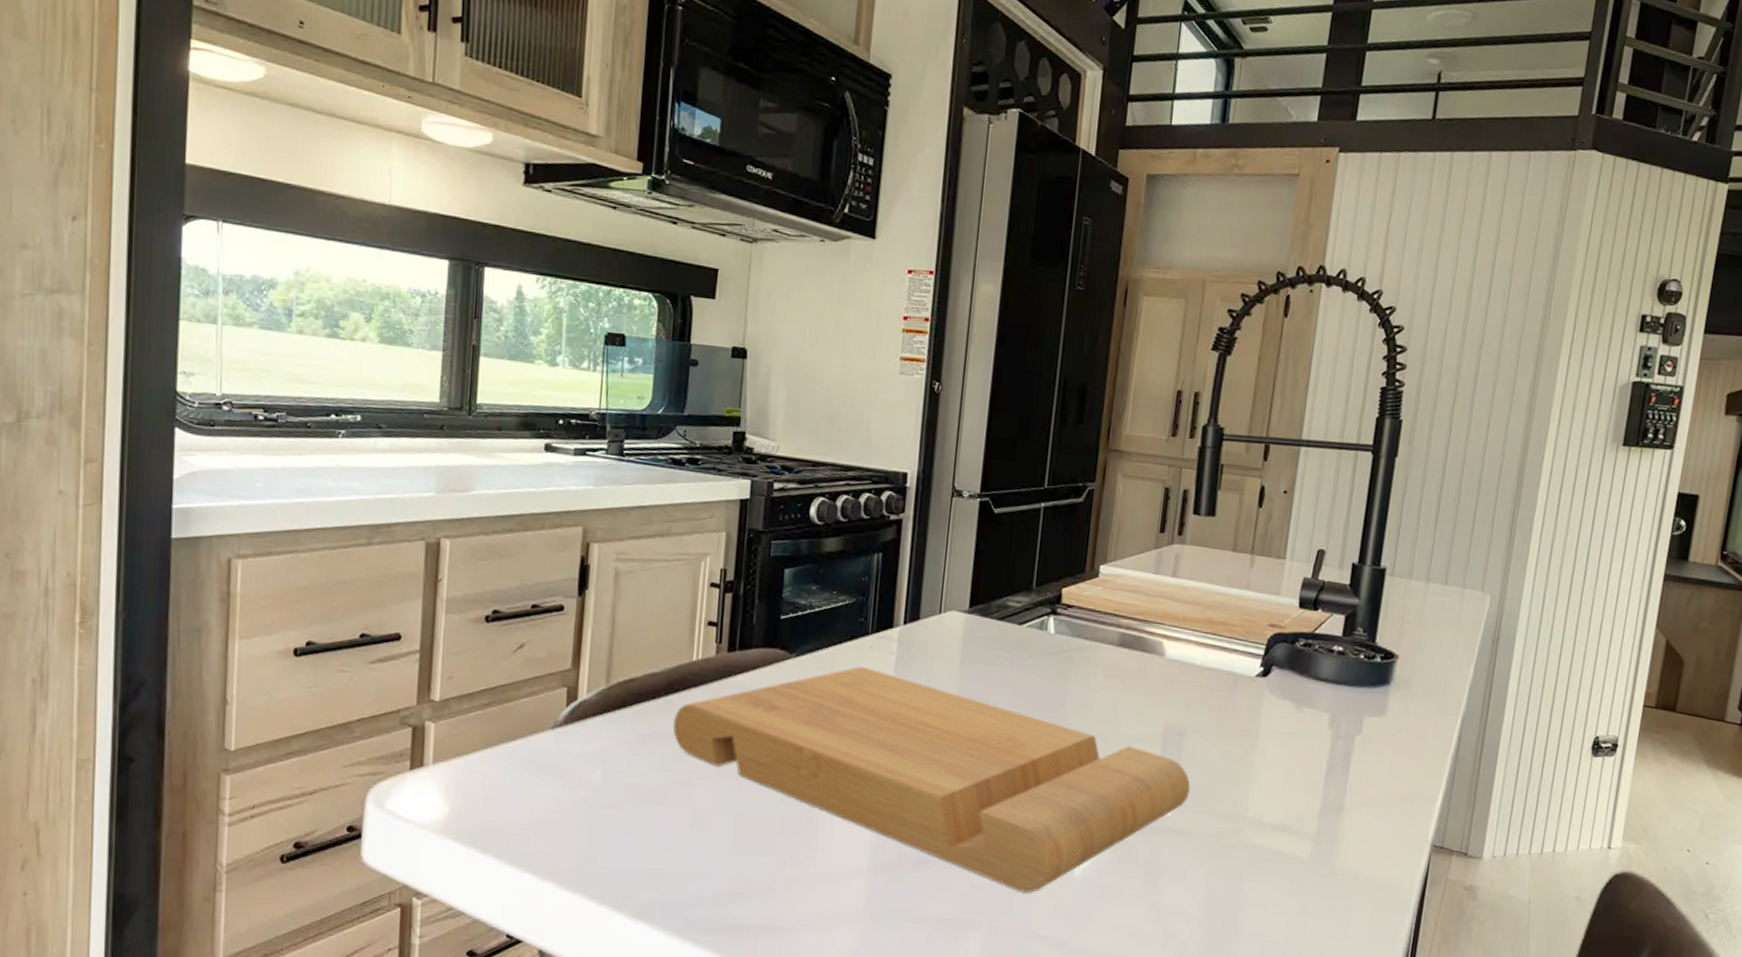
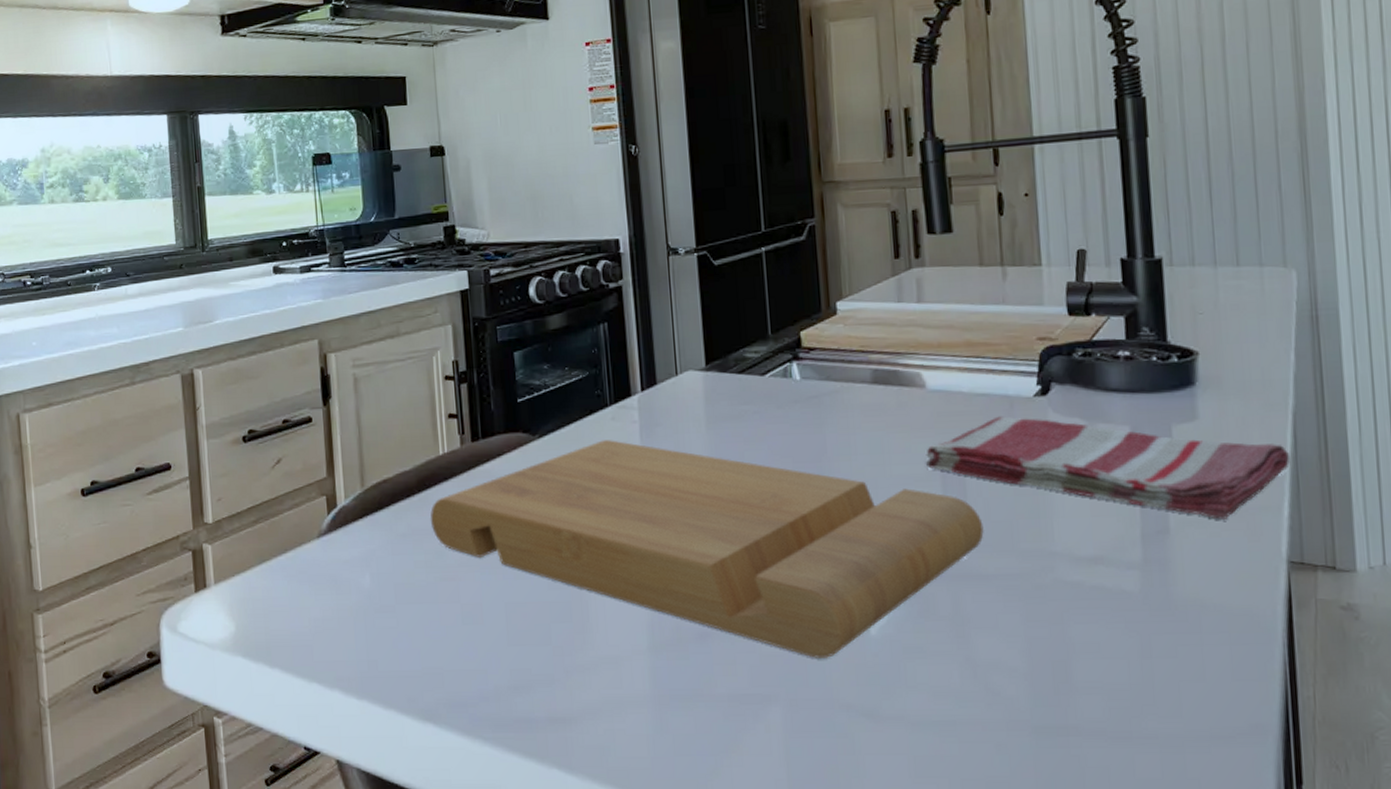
dish towel: none [1151,690,1452,804] -> present [925,416,1290,520]

